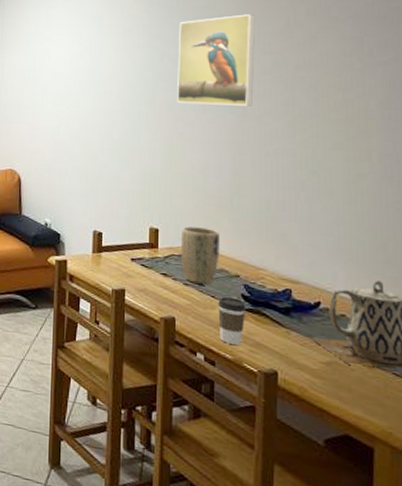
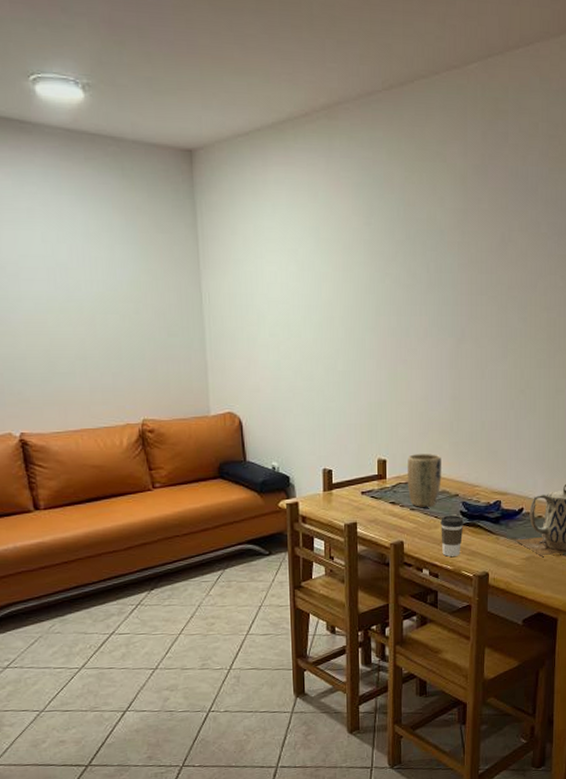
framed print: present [177,14,256,106] -> none [400,229,474,329]

